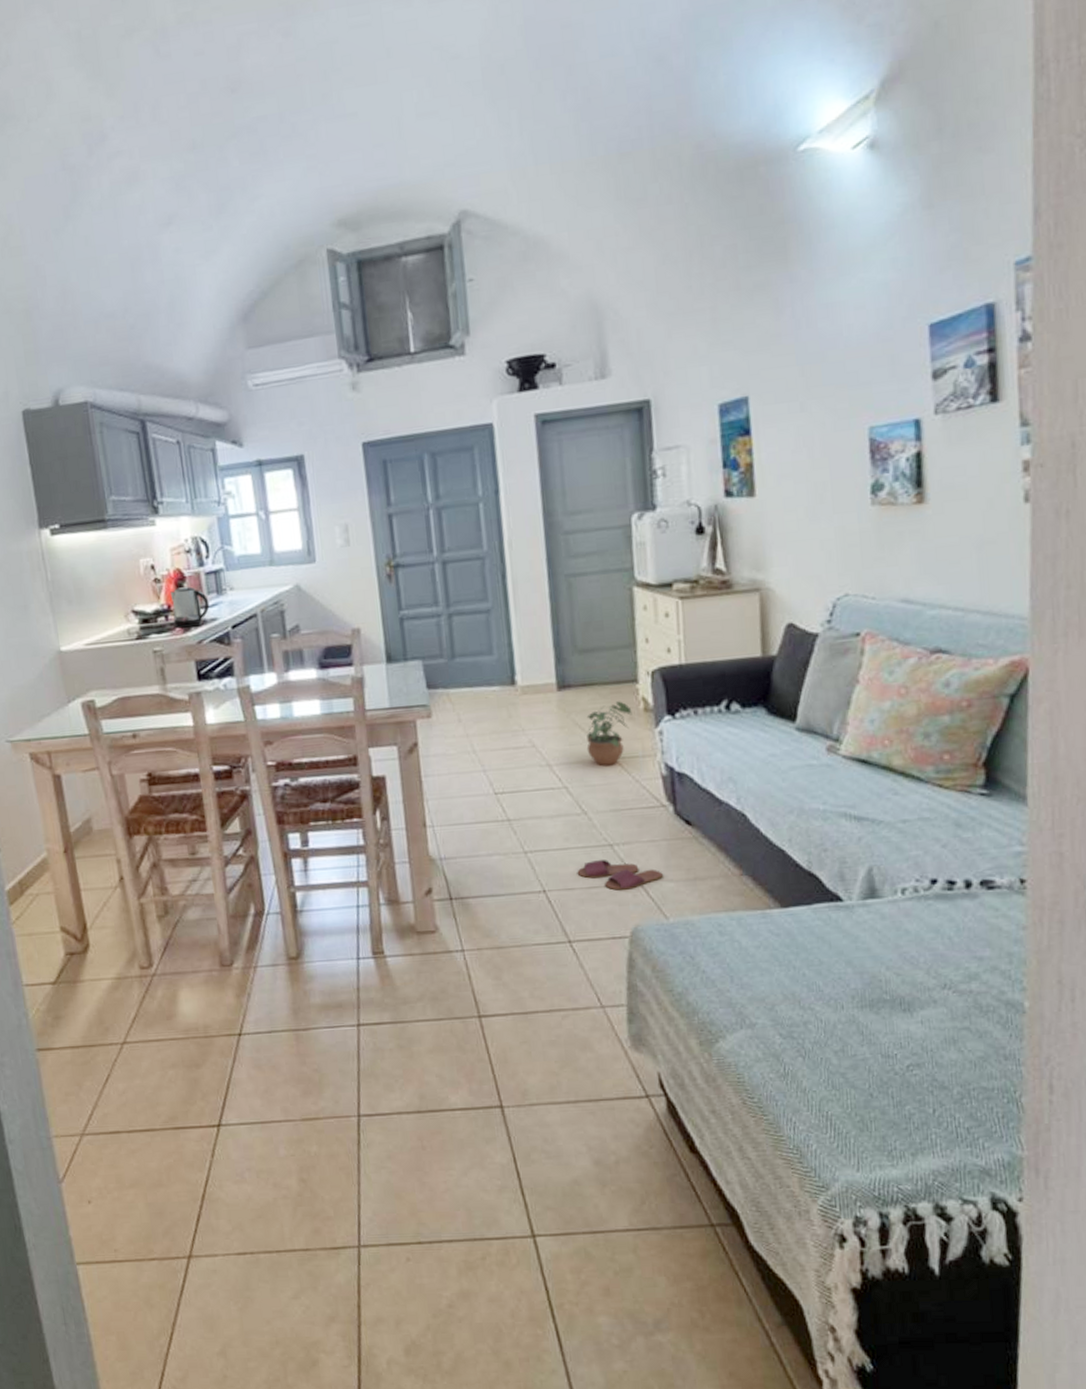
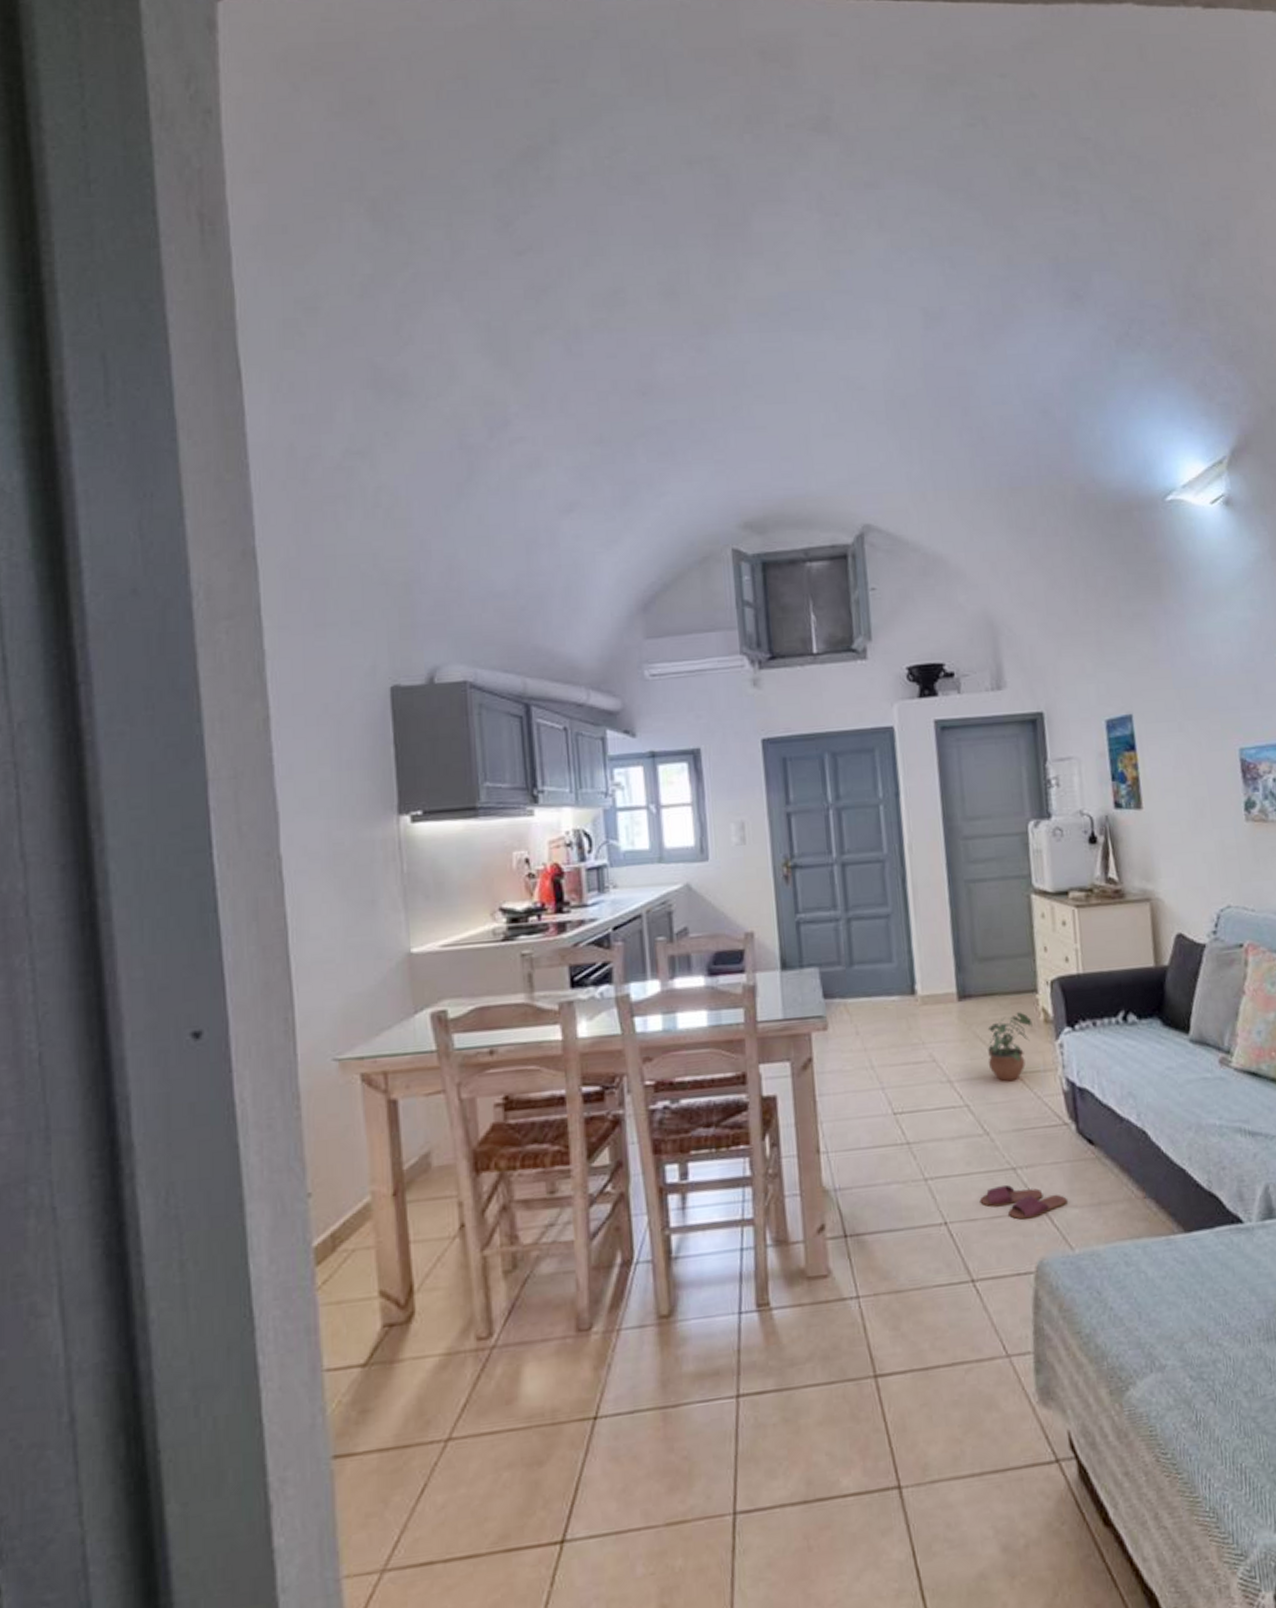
kettle: present [169,586,210,629] -> none [544,883,589,930]

